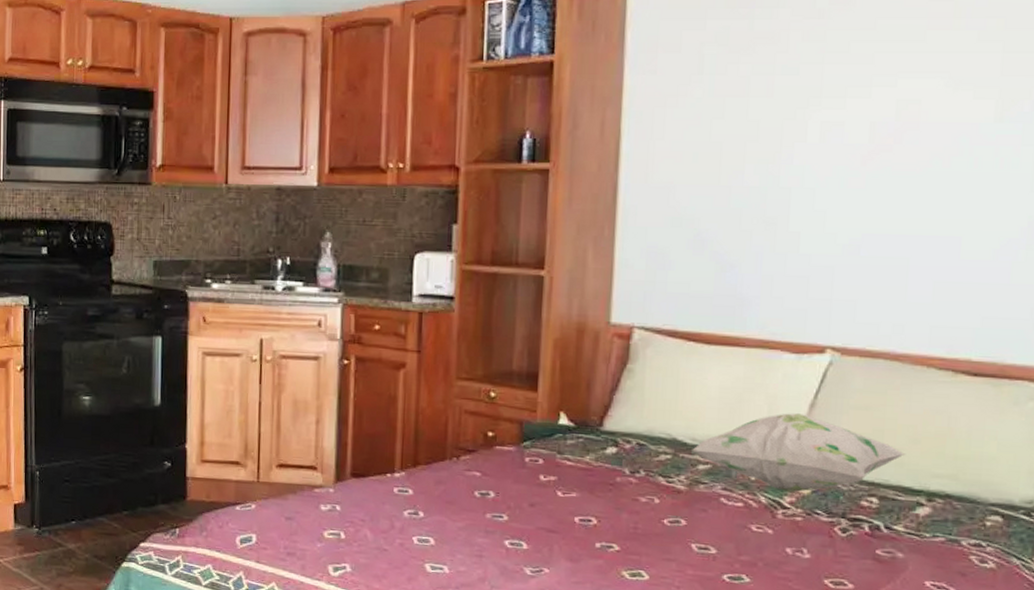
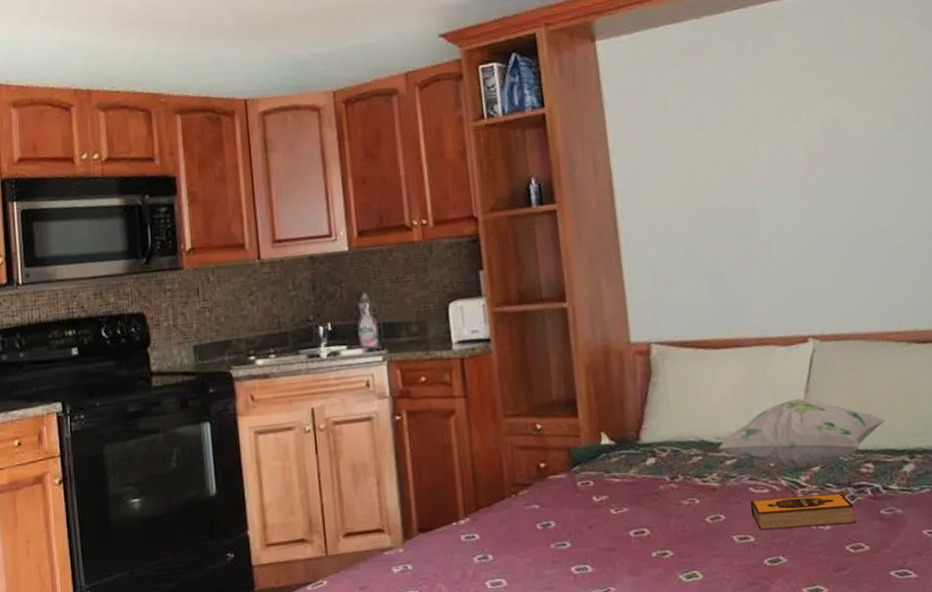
hardback book: none [718,510,843,558] -> present [750,492,856,531]

